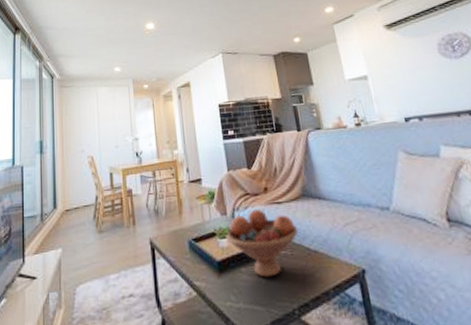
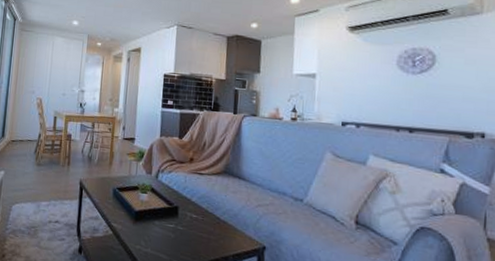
fruit bowl: present [226,209,299,278] -> none [147,175,213,234]

